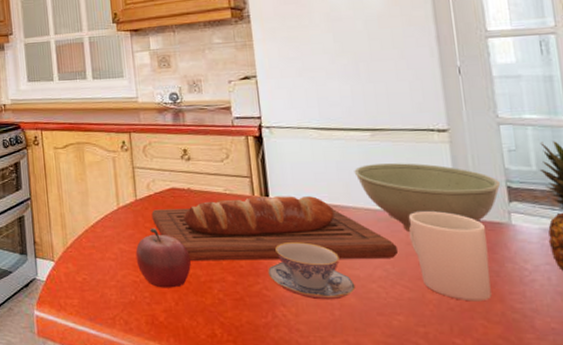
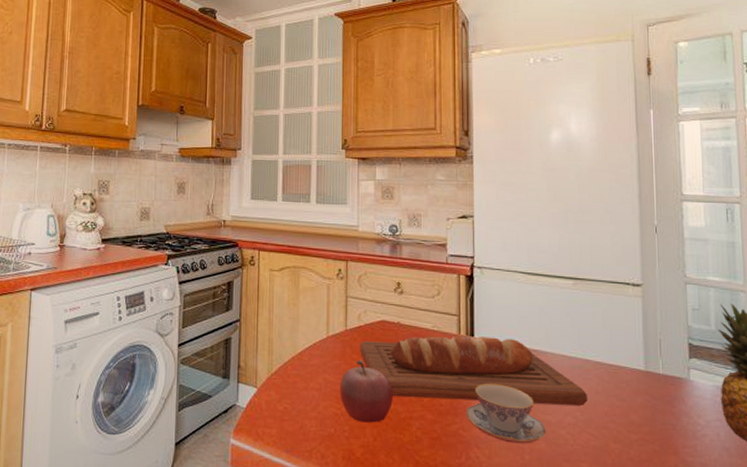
bowl: present [354,163,501,232] -> none [555,312,684,381]
mug: present [408,211,492,302] -> none [599,362,668,453]

